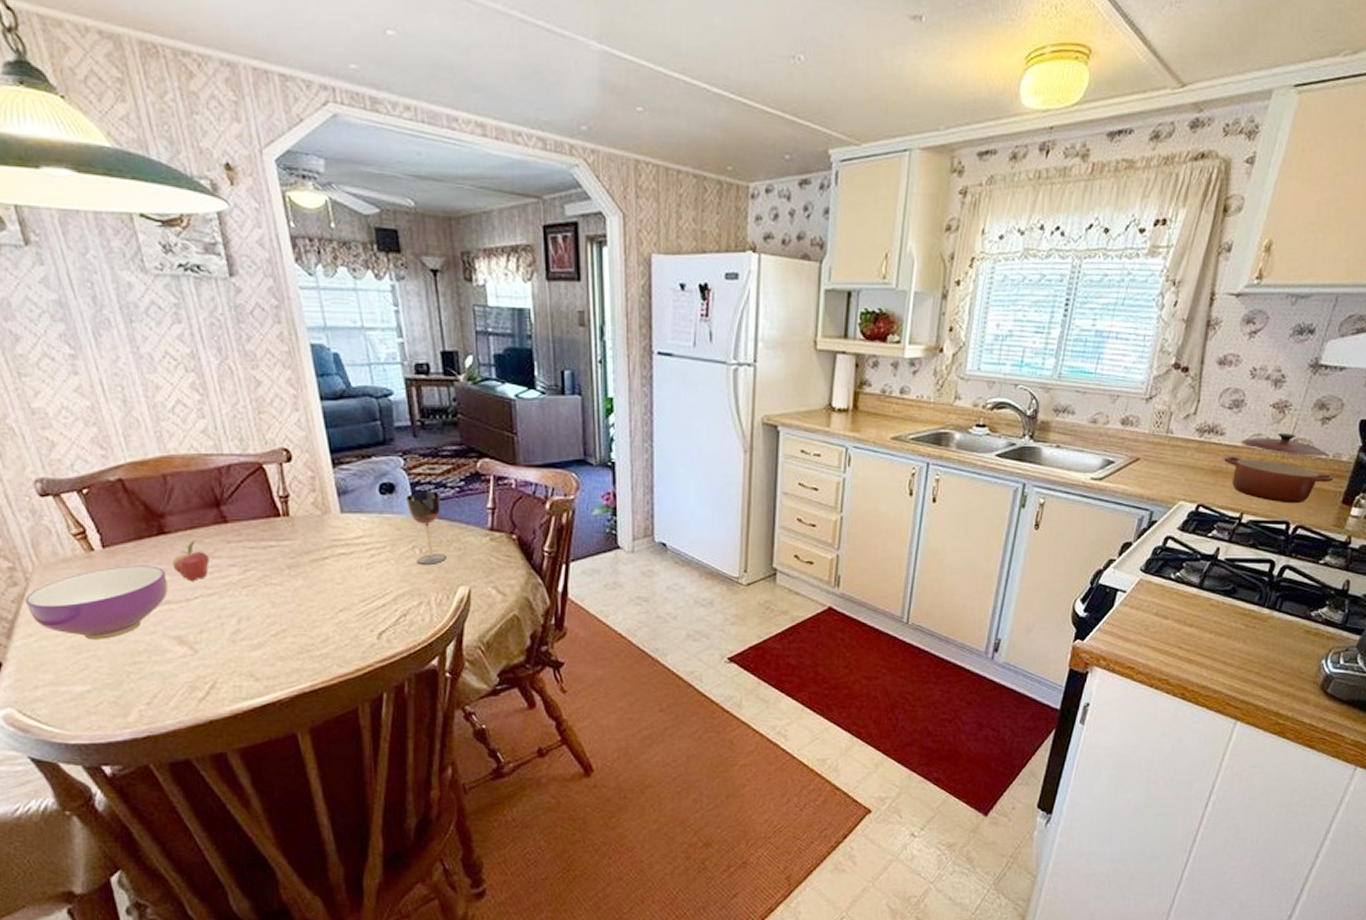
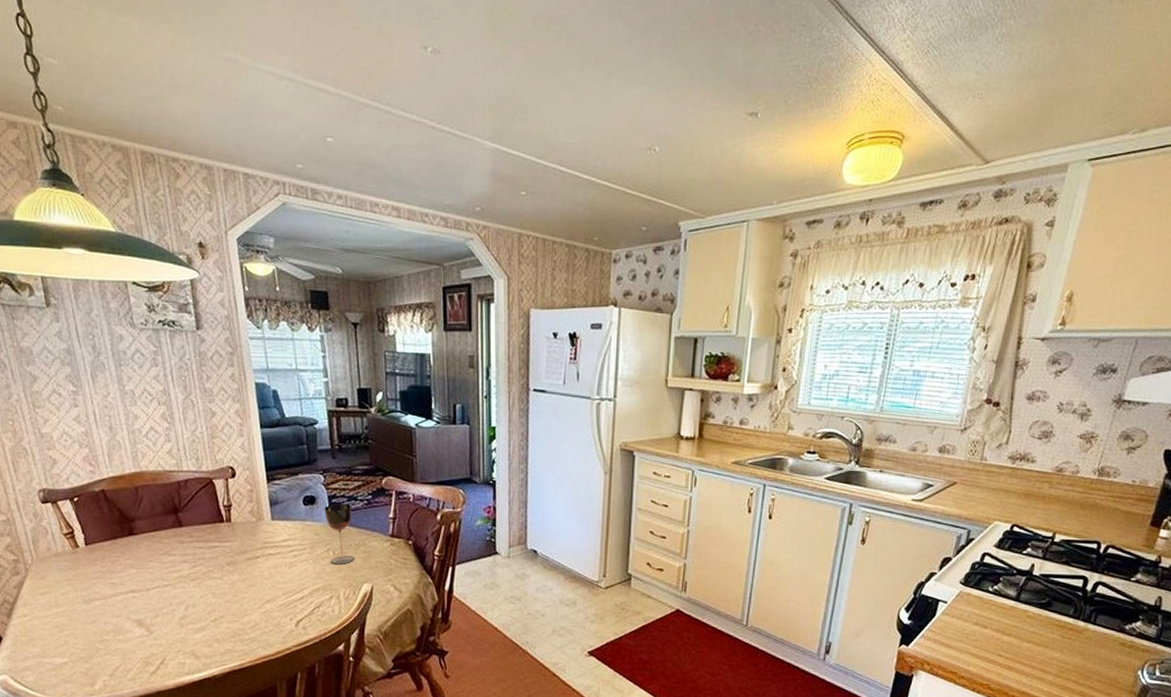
bowl: present [25,565,168,639] -> none [24,560,133,620]
fruit: present [172,540,210,581] -> none [138,540,166,574]
saucepan: present [1223,432,1334,504] -> none [1035,460,1142,525]

